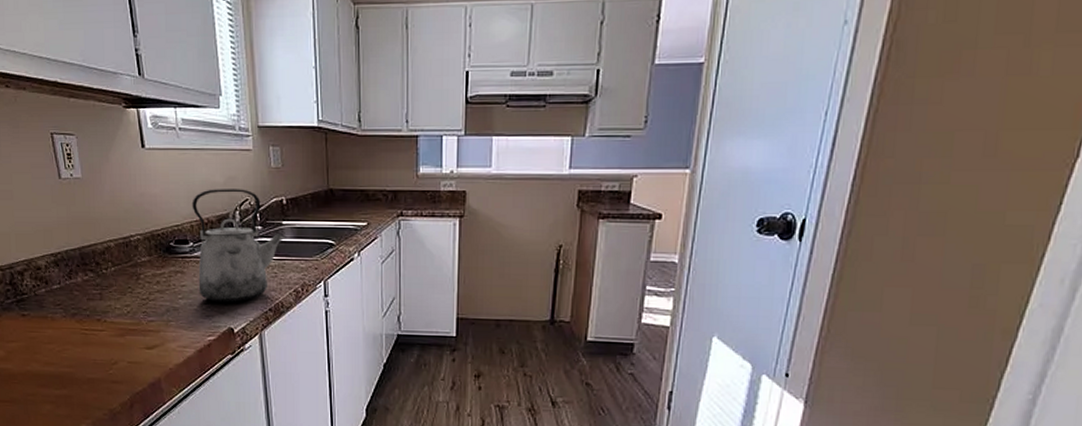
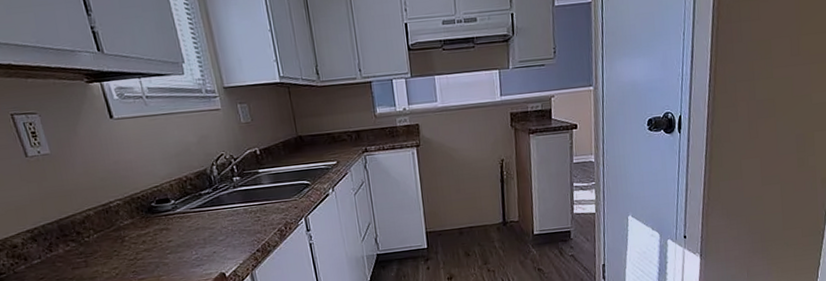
kettle: present [192,189,287,303] -> none [168,145,265,252]

